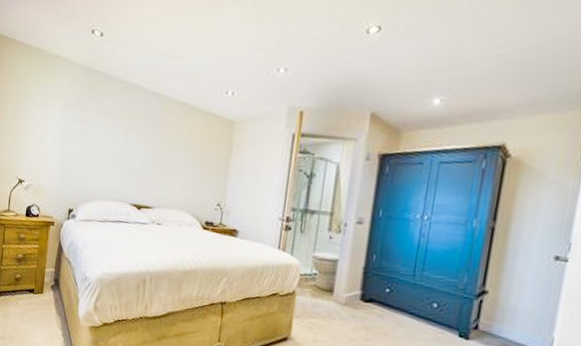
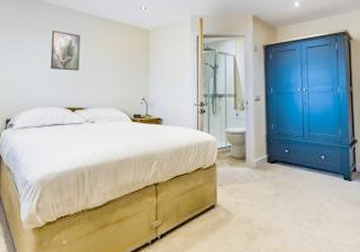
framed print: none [117,113,153,163] -> present [50,30,80,71]

